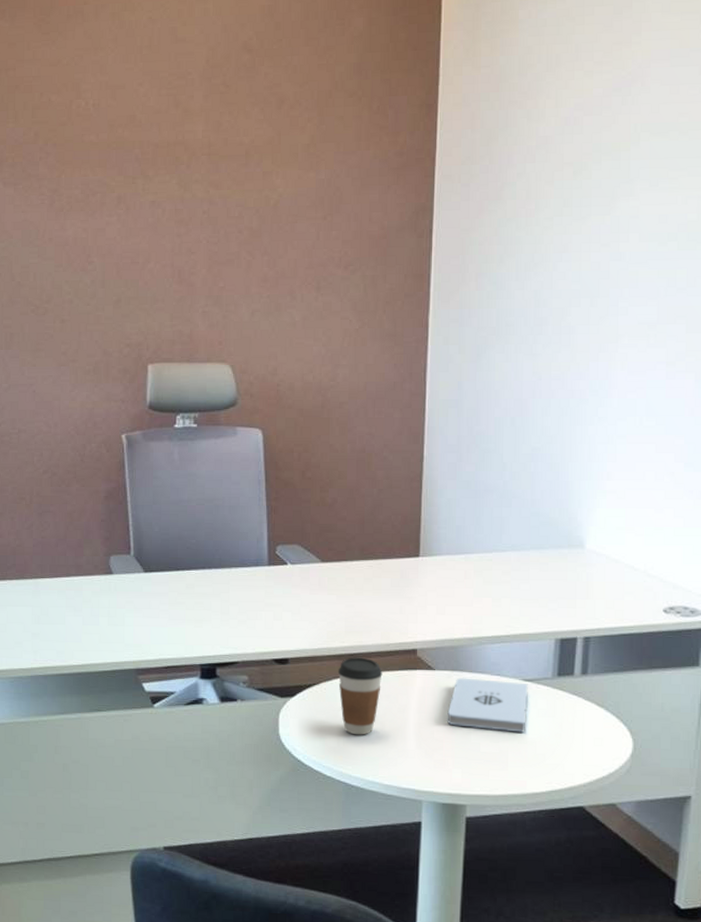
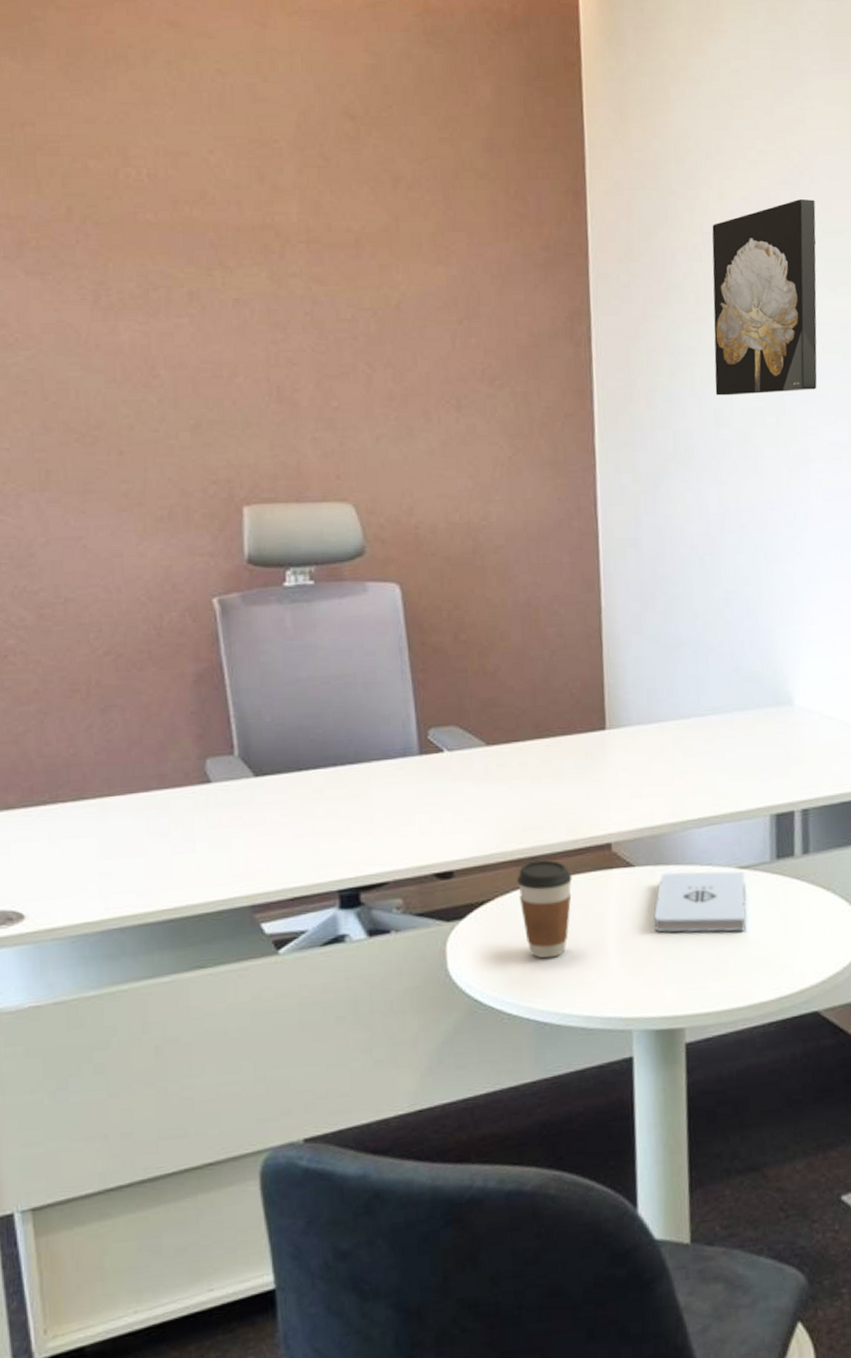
wall art: none [537,104,644,280] -> present [712,199,818,396]

